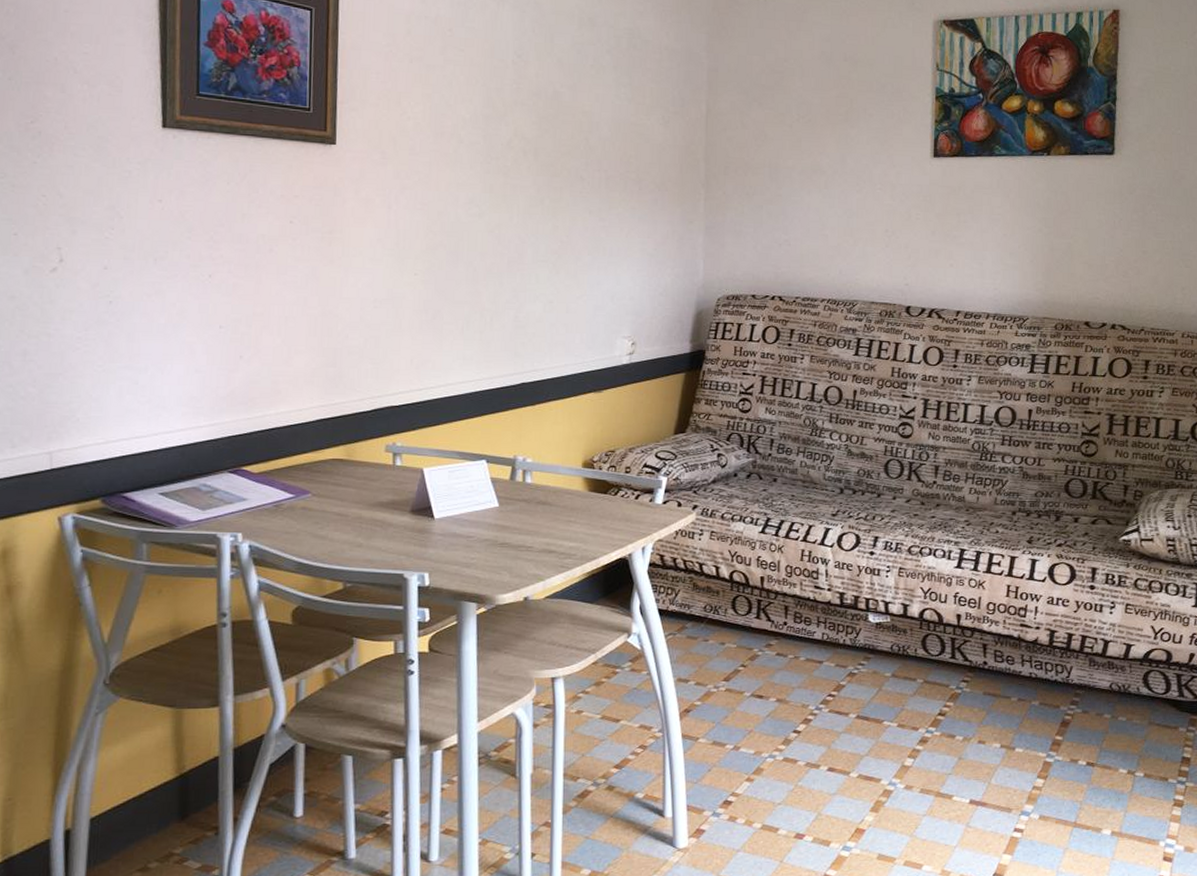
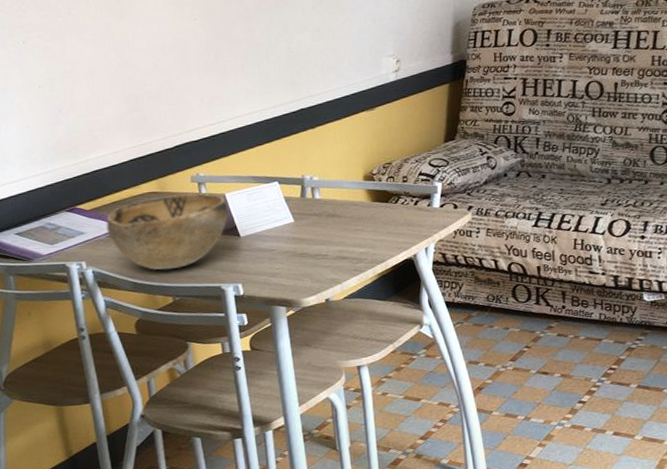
decorative bowl: none [275,464,424,550] -> present [106,193,228,270]

